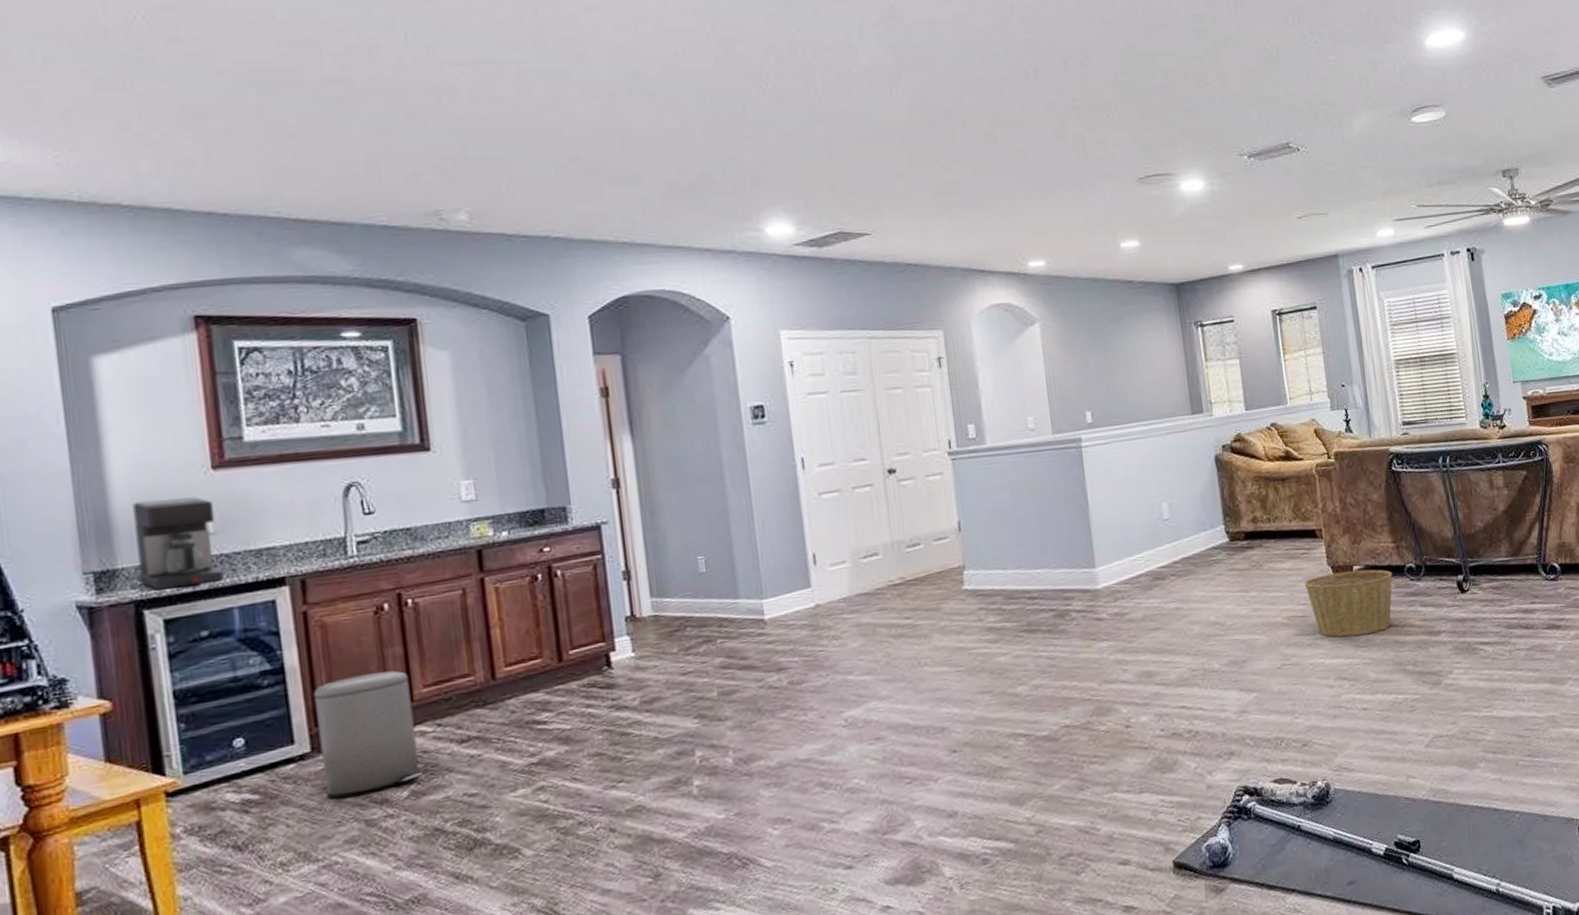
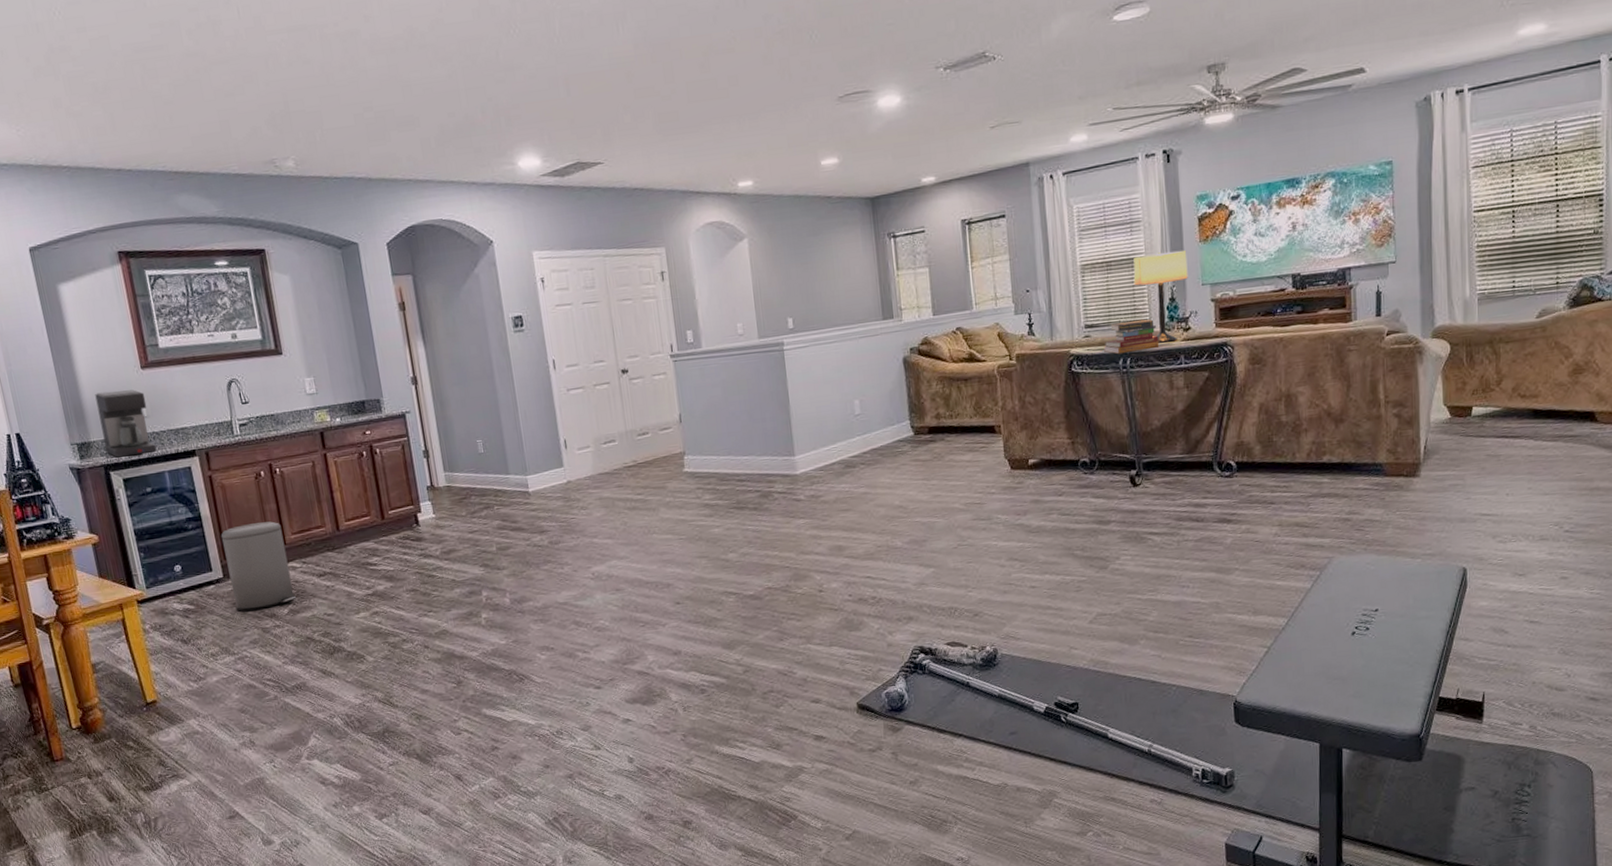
basket: present [1304,569,1393,638] -> none [982,463,1067,523]
books: none [1423,416,1477,453] -> present [1104,319,1160,355]
table lamp: none [1446,347,1500,441] -> present [1133,250,1188,343]

